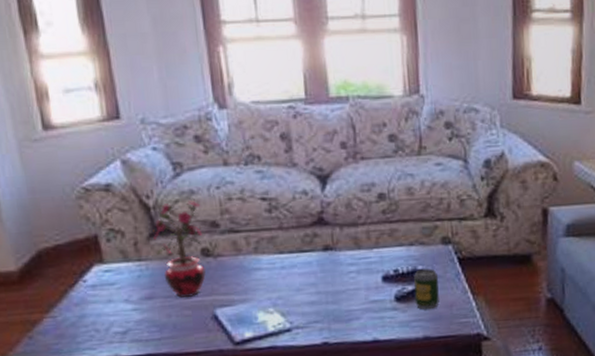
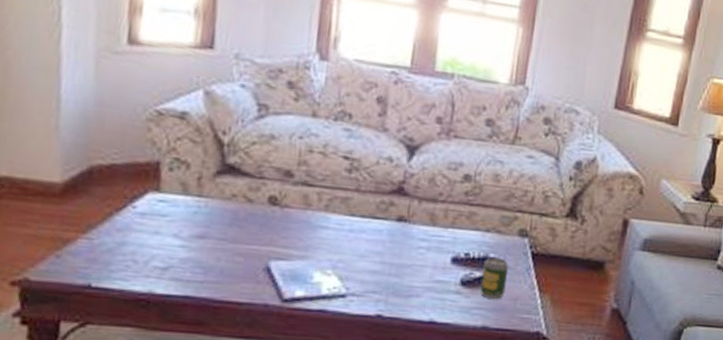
potted plant: present [153,199,206,298] -> none [220,143,278,244]

